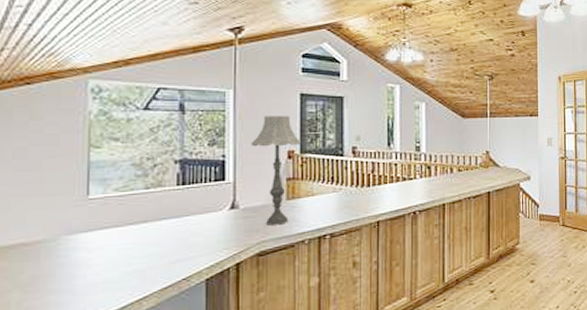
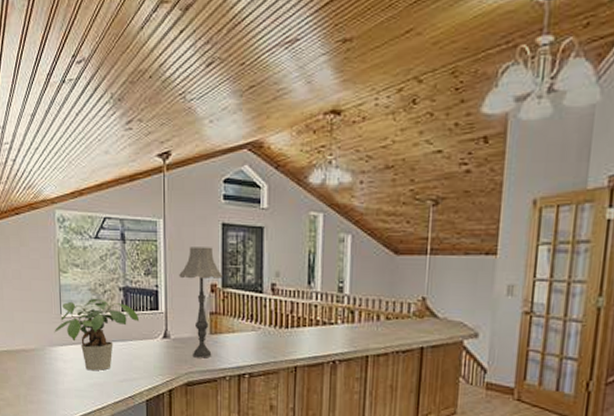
potted plant: none [75,173,201,257] -> present [54,298,140,371]

